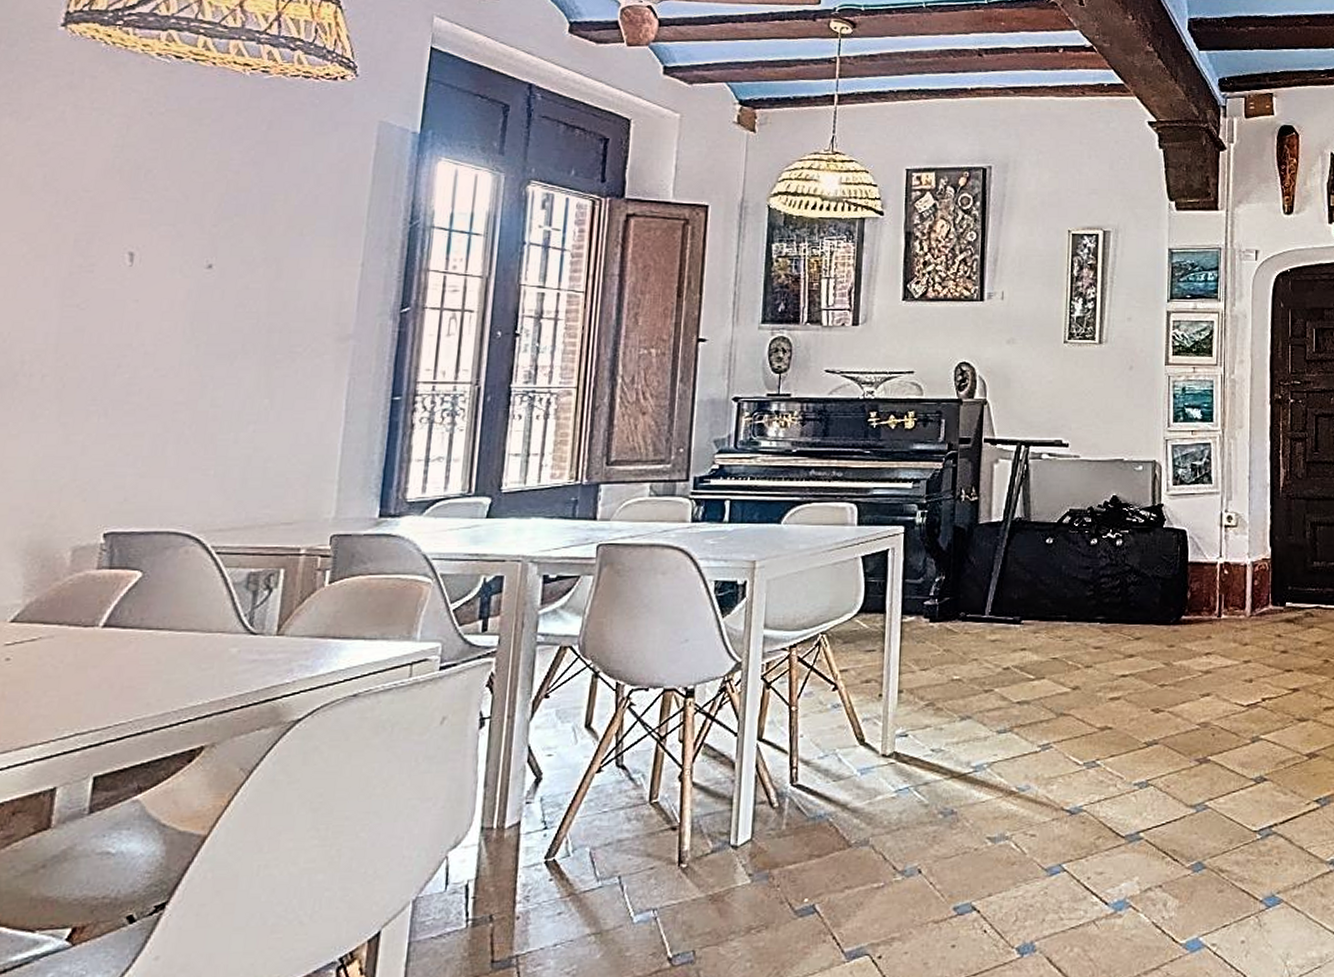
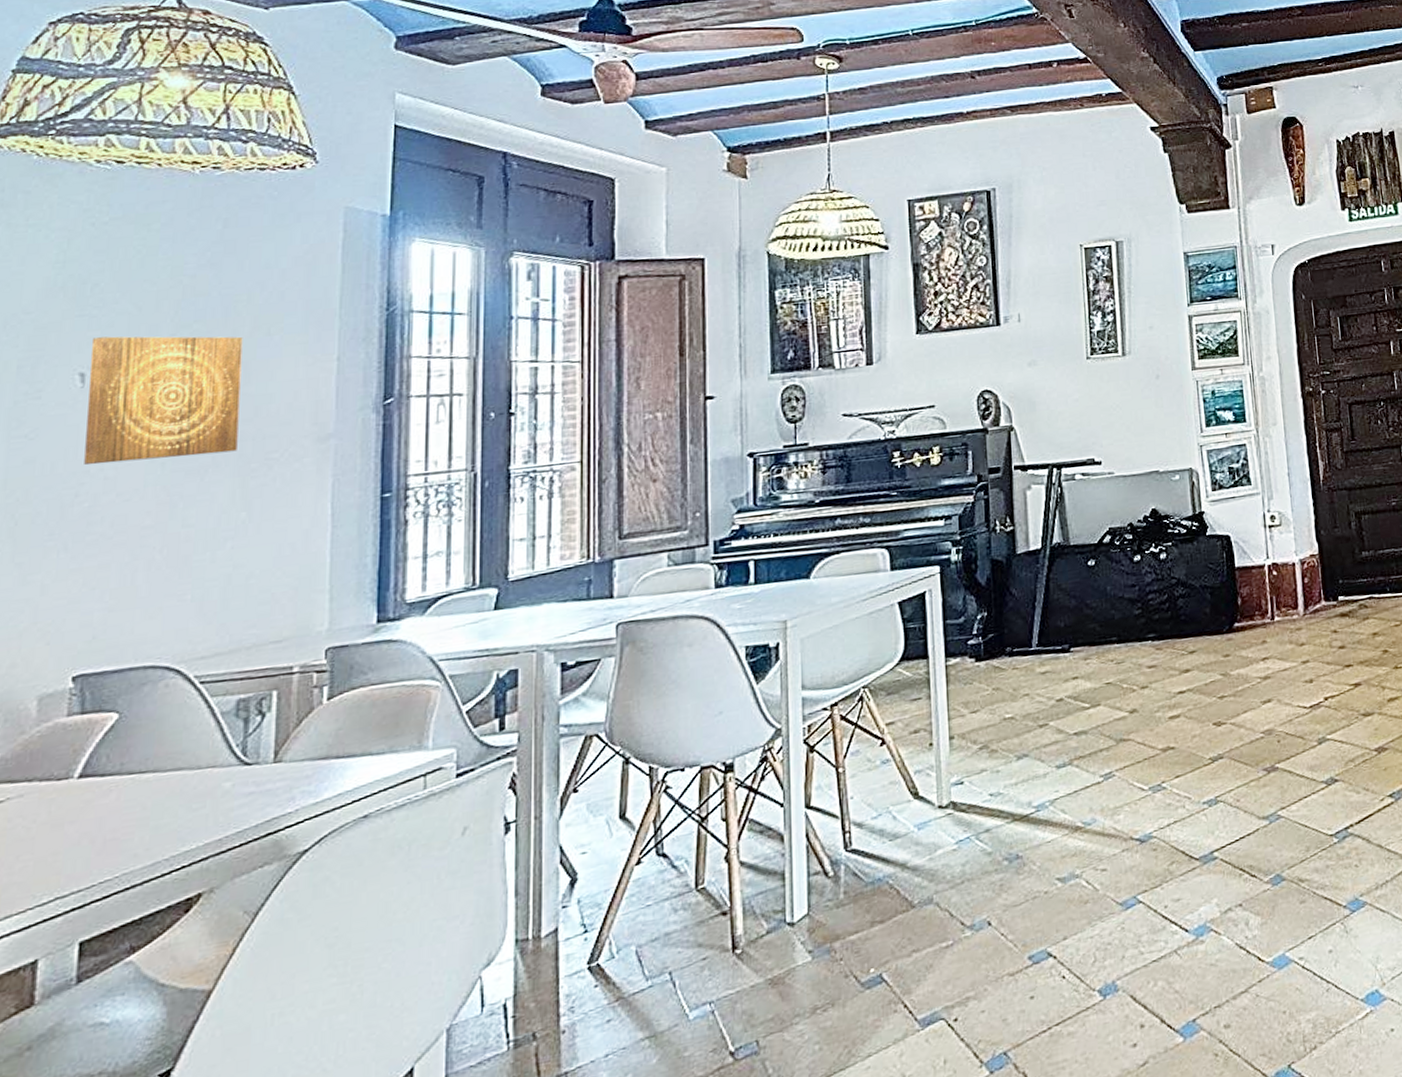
wall art: none [127,221,278,341] -> present [84,336,243,465]

